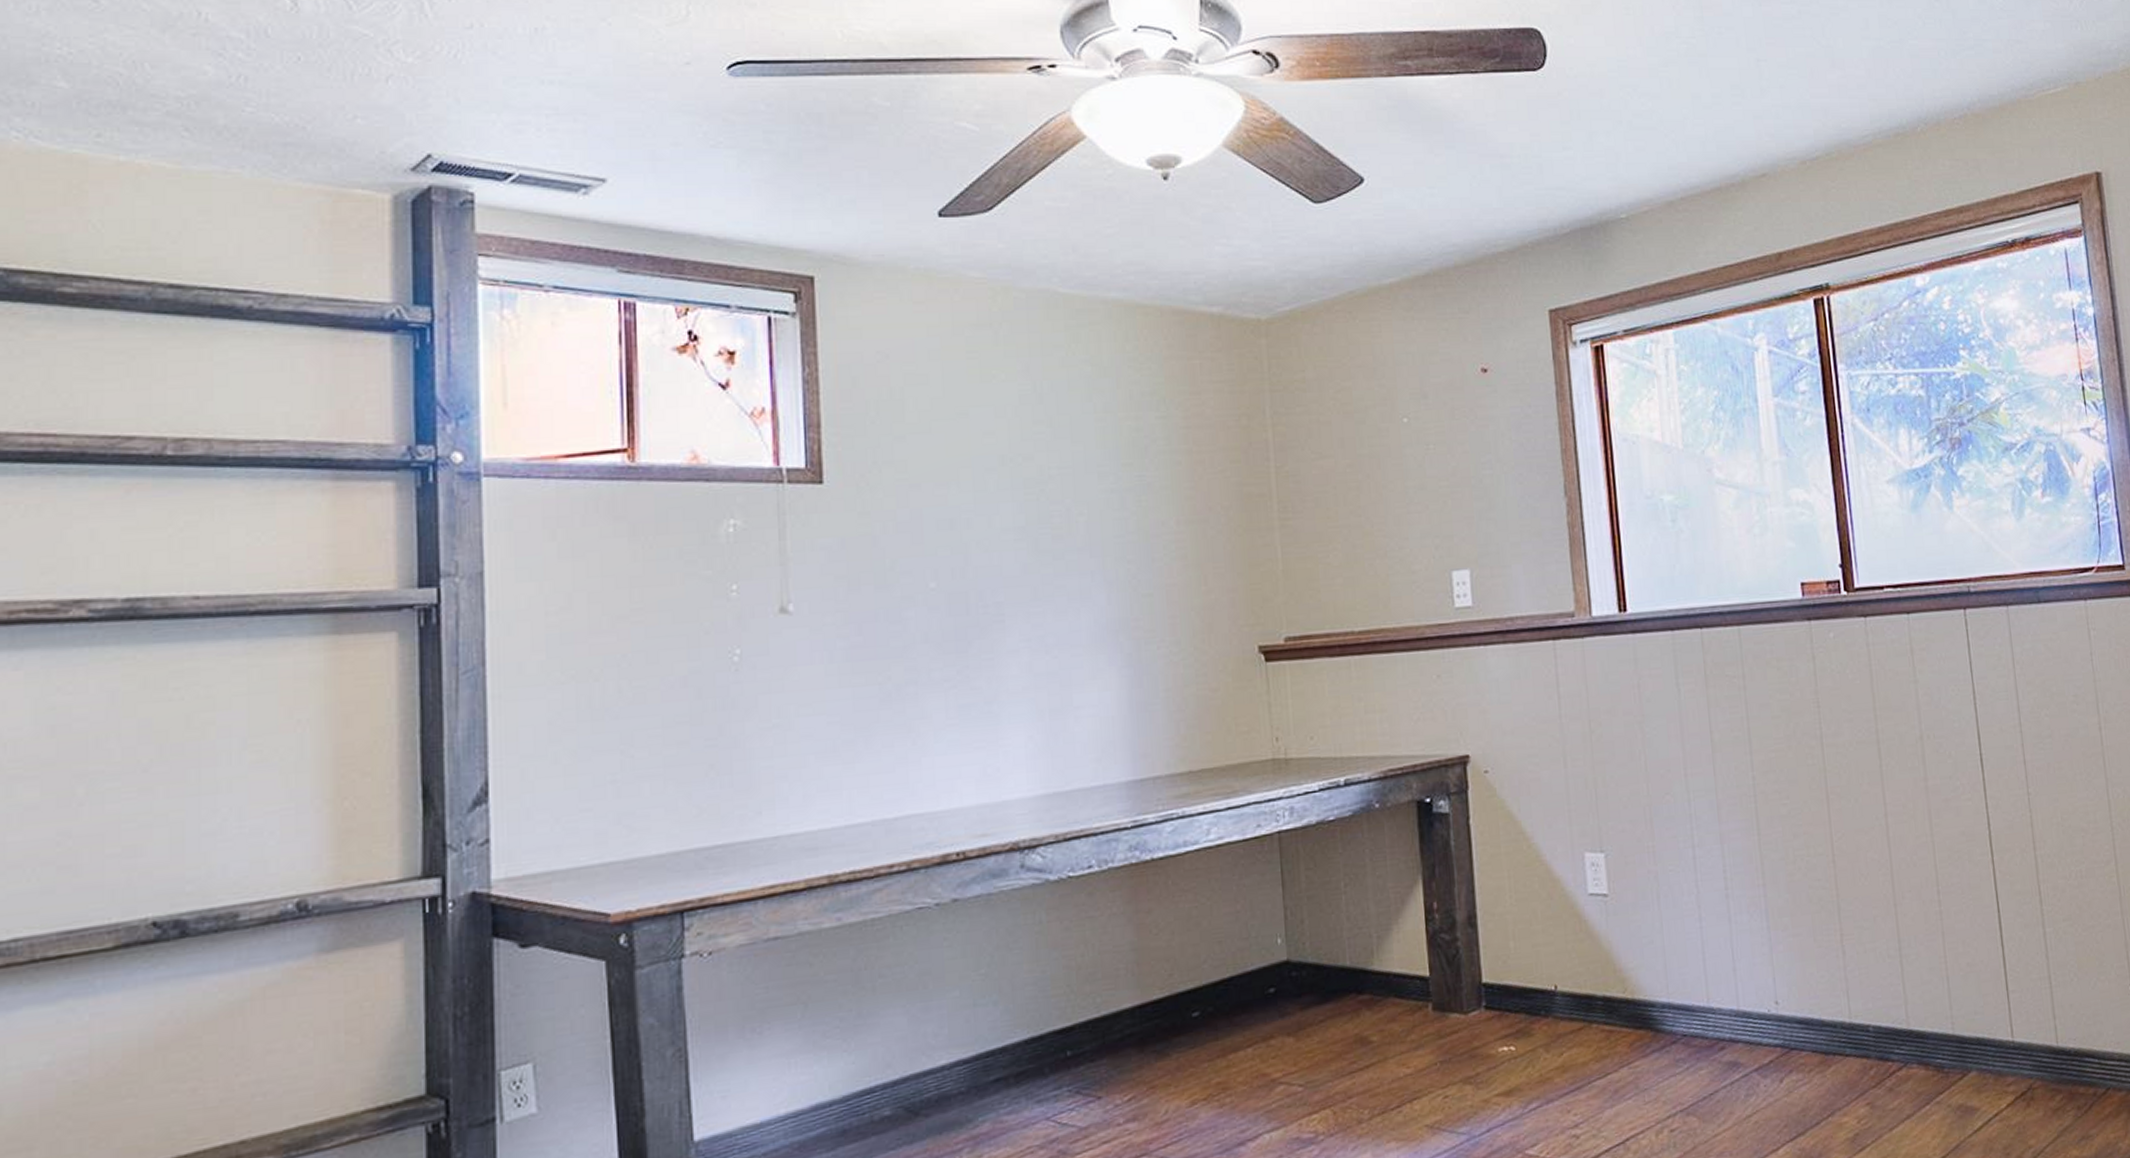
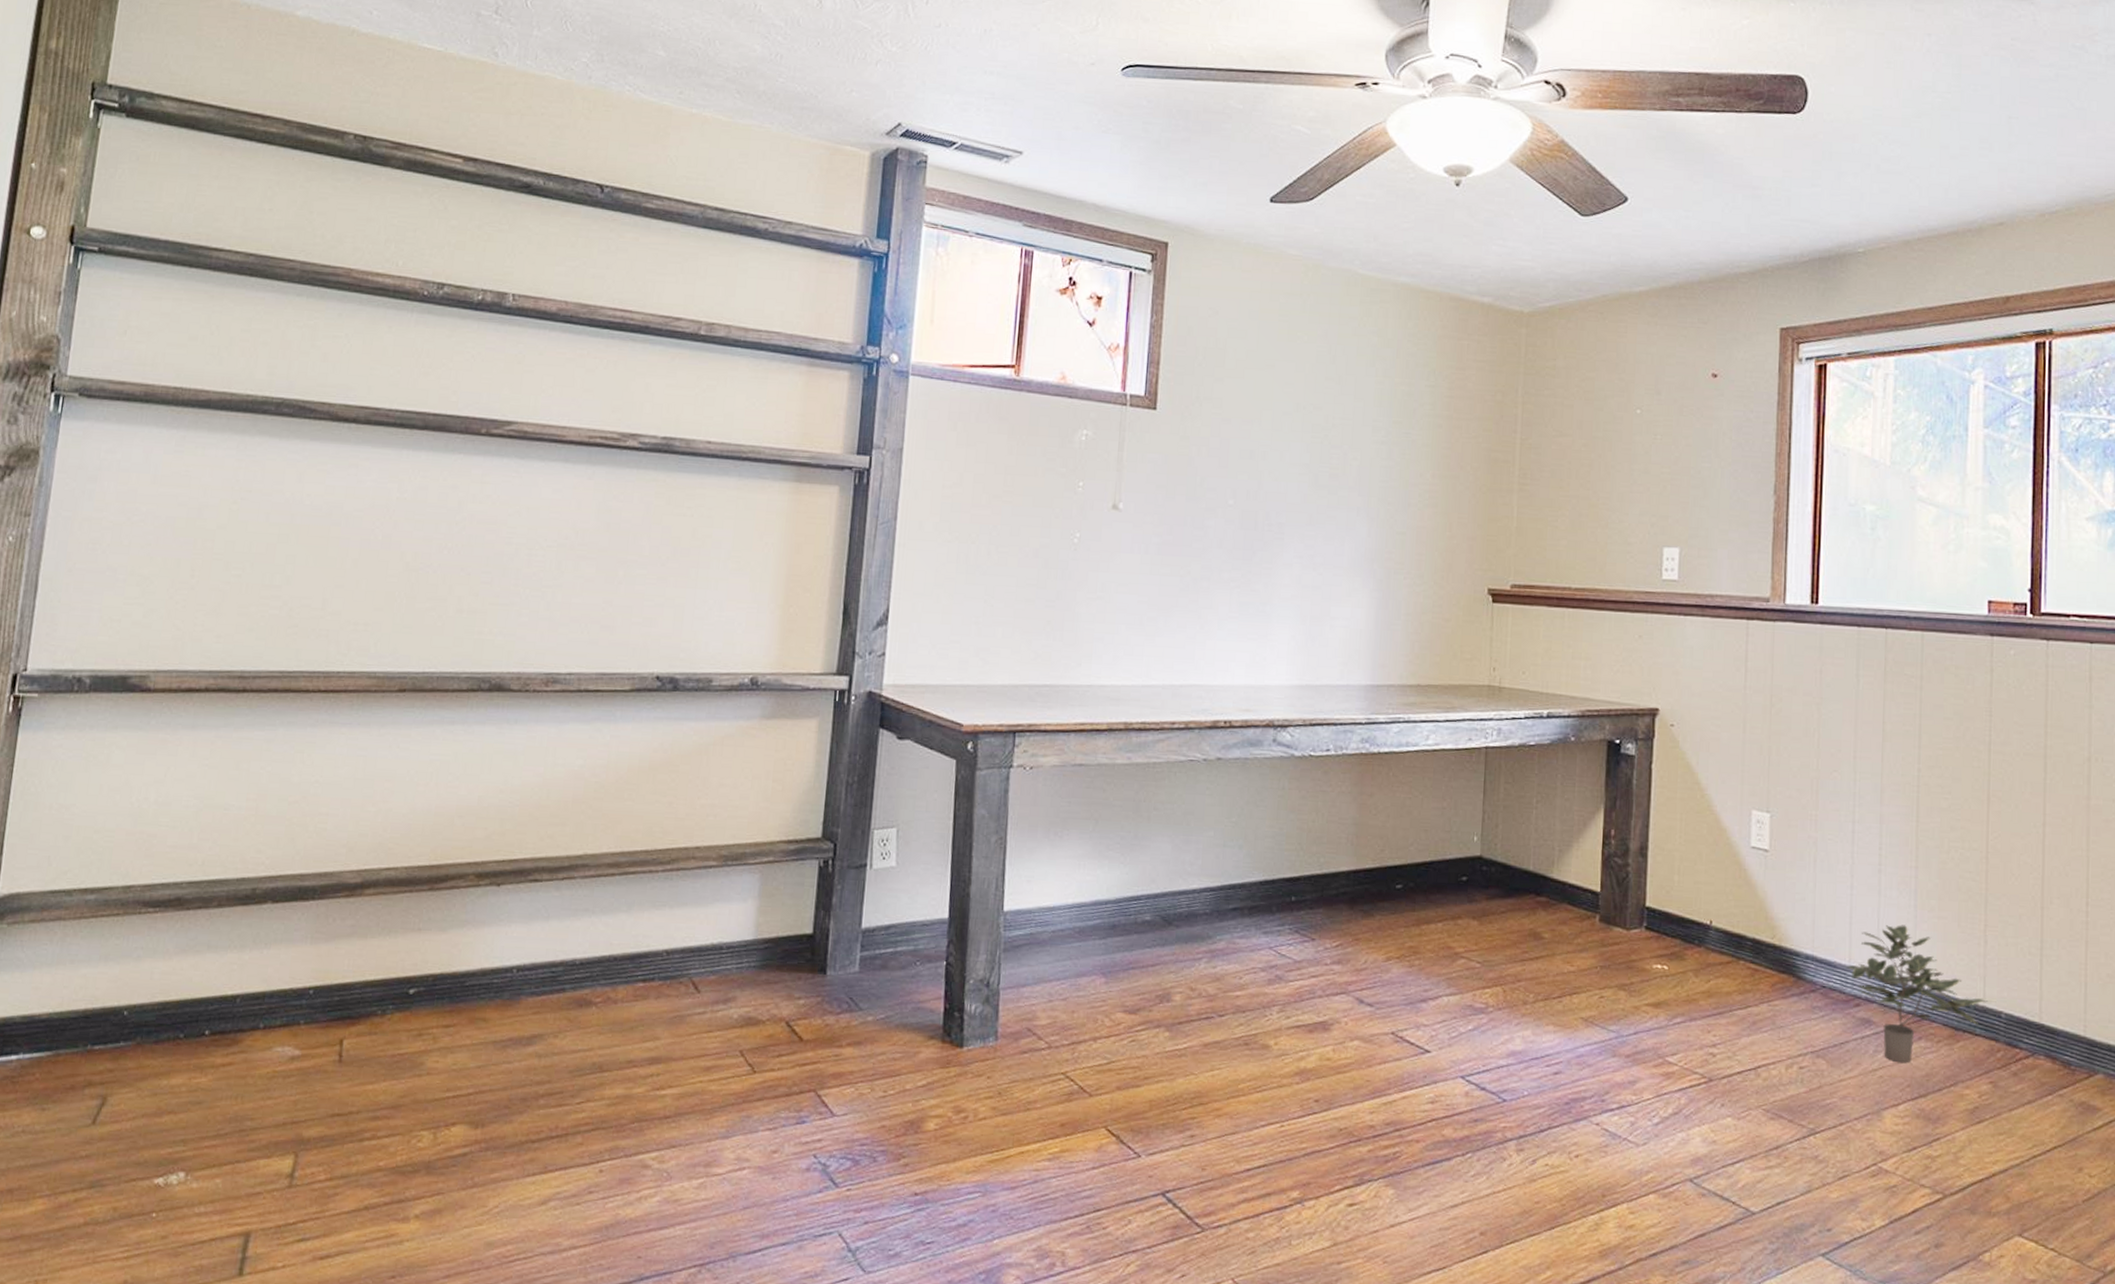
potted plant: none [1704,950,1854,1103] -> present [1845,925,1988,1062]

